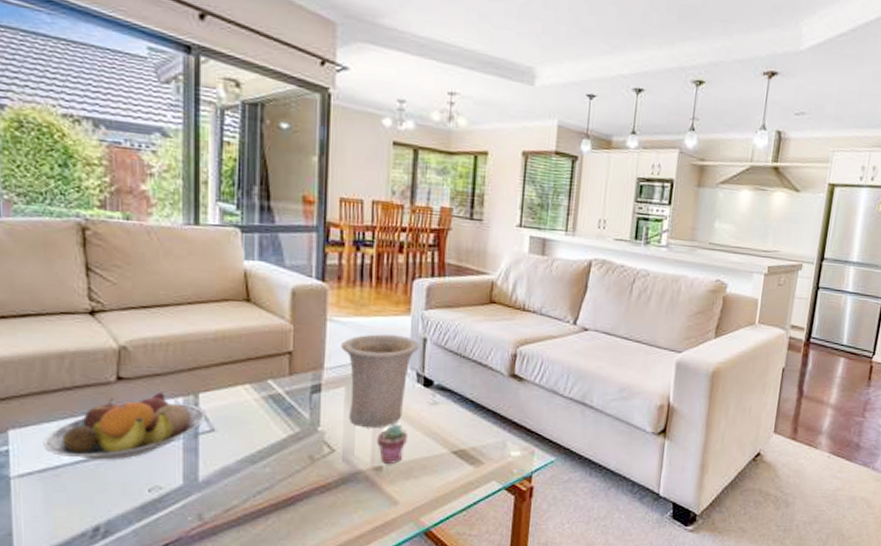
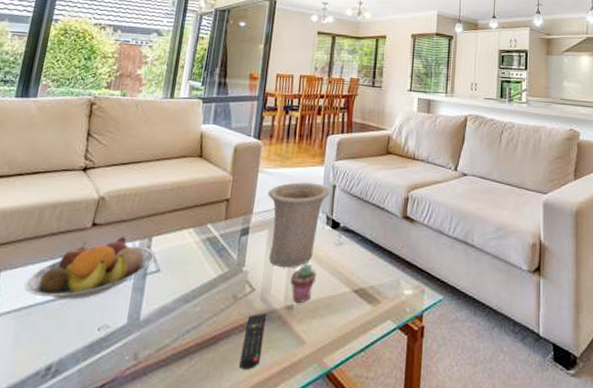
remote control: none [324,475,351,529] -> present [239,314,266,370]

